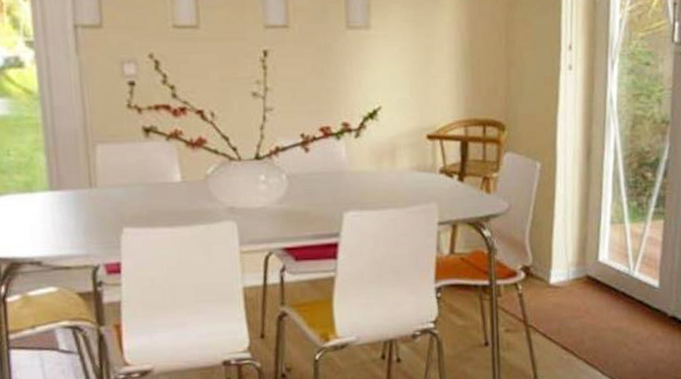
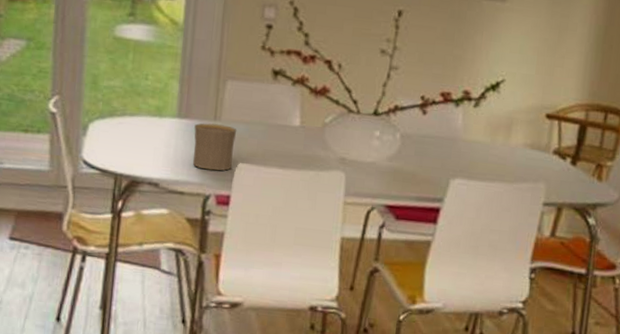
cup: none [69,191,117,240] -> present [193,123,237,171]

